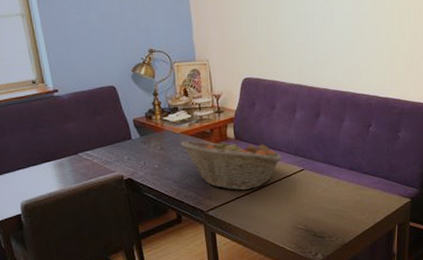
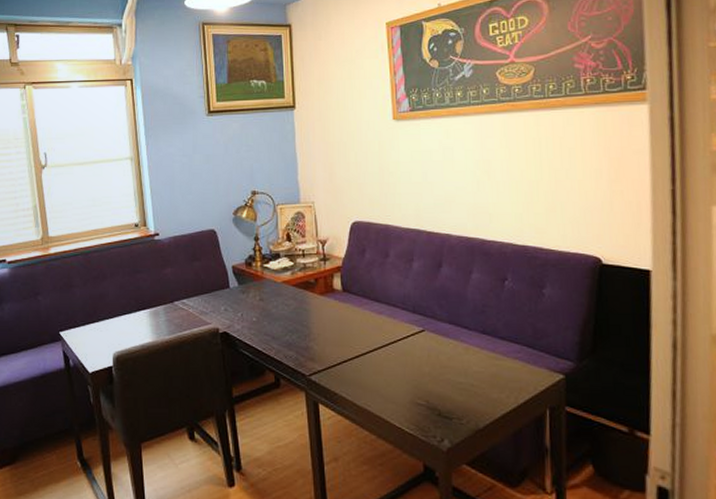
fruit basket: present [180,138,282,191] -> none [281,290,397,353]

